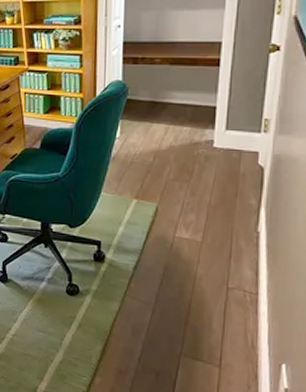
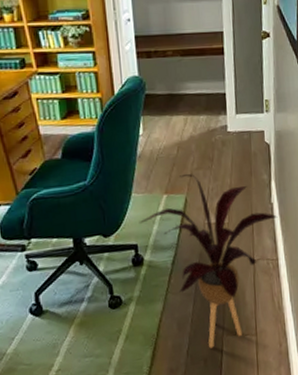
house plant: none [105,183,264,364] -> present [139,174,278,349]

